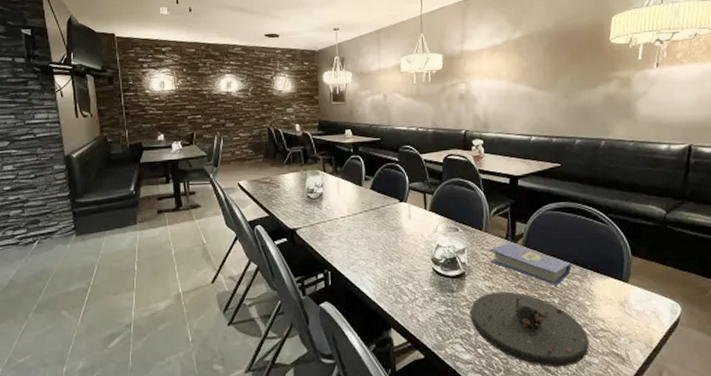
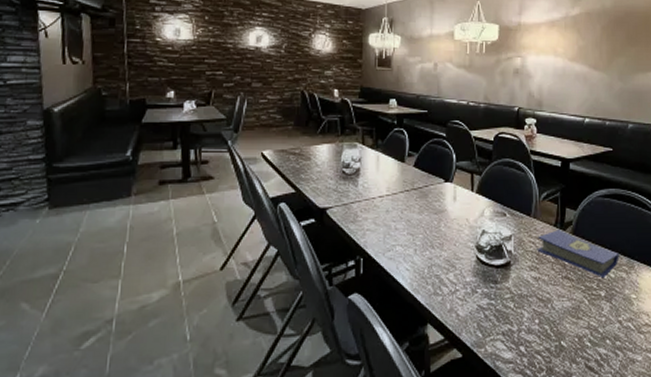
plate: present [470,291,590,368] -> none [514,283,634,366]

